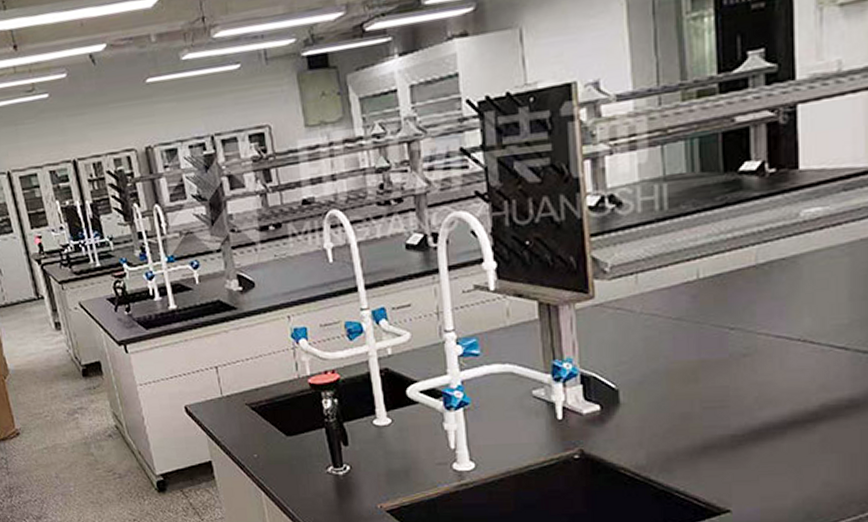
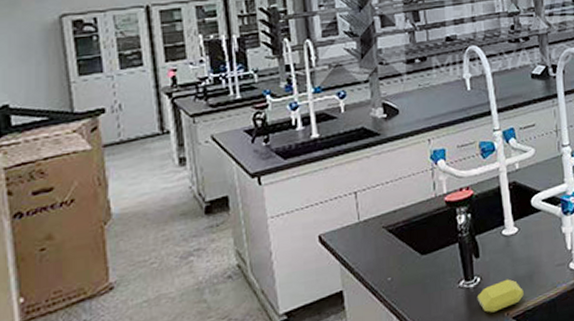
soap bar: none [346,471,399,503] -> present [477,279,524,313]

